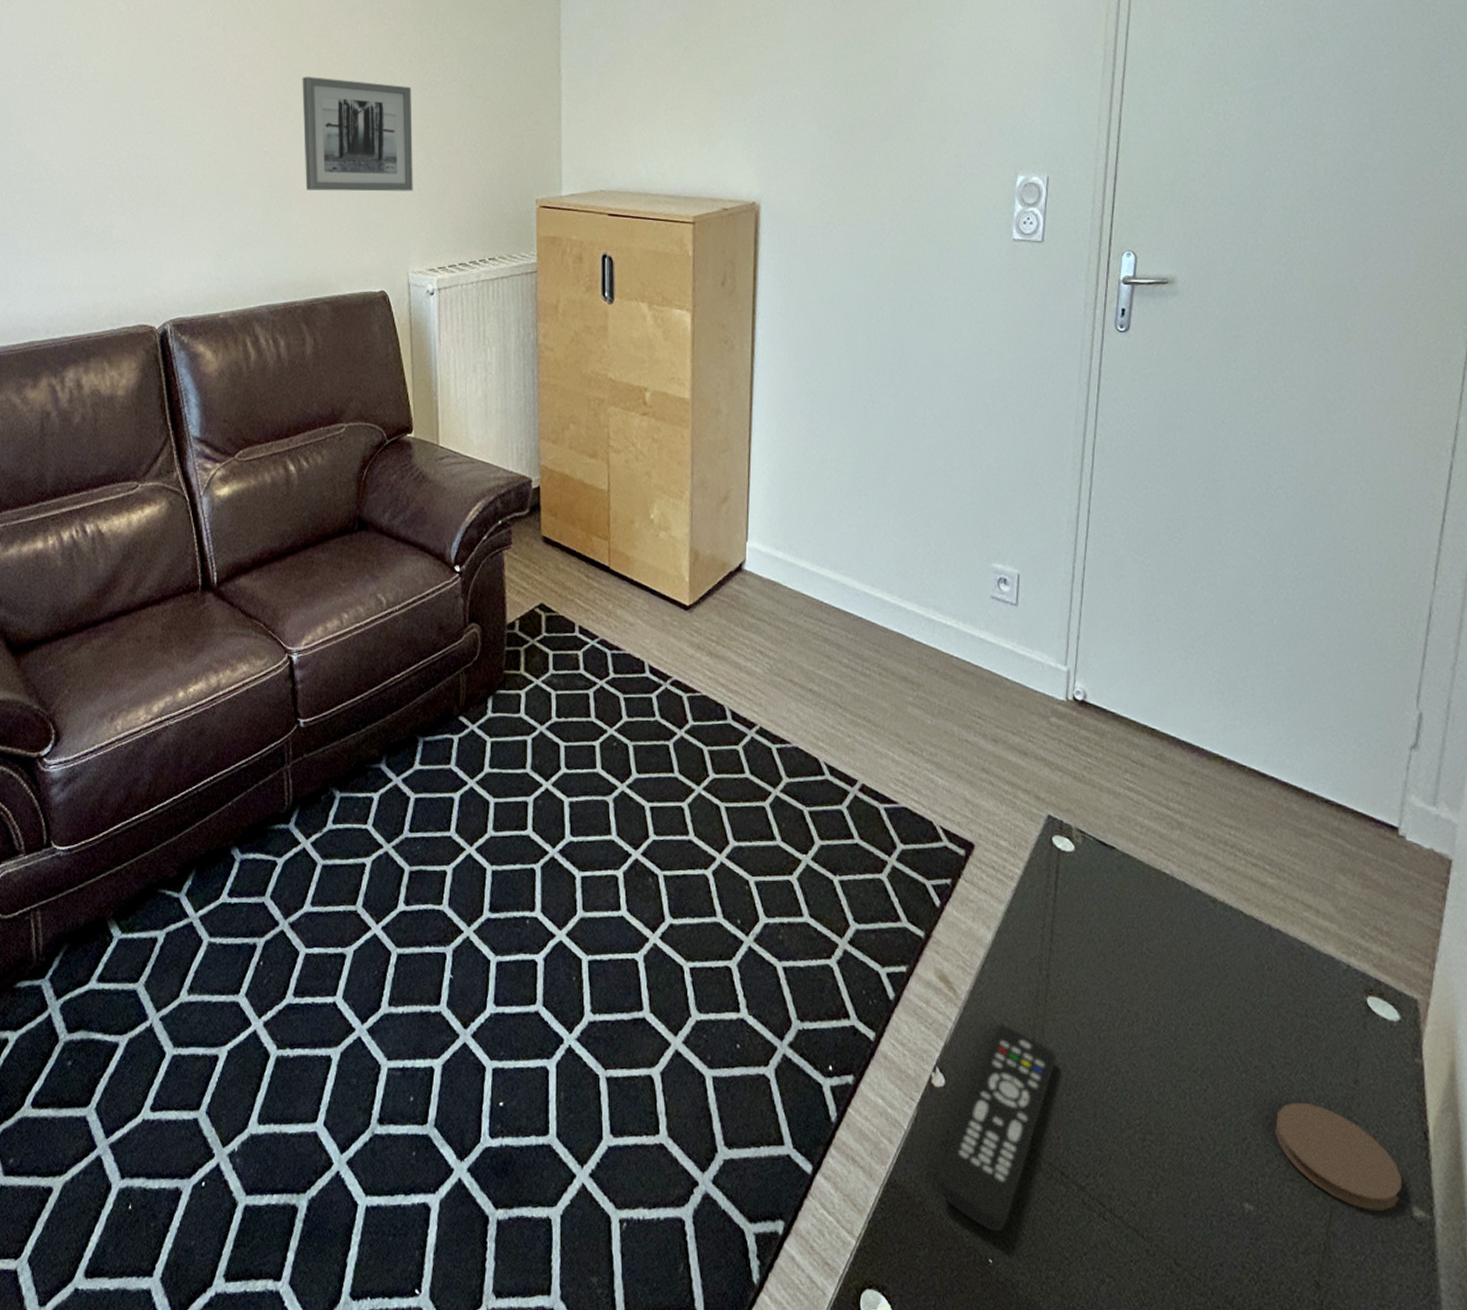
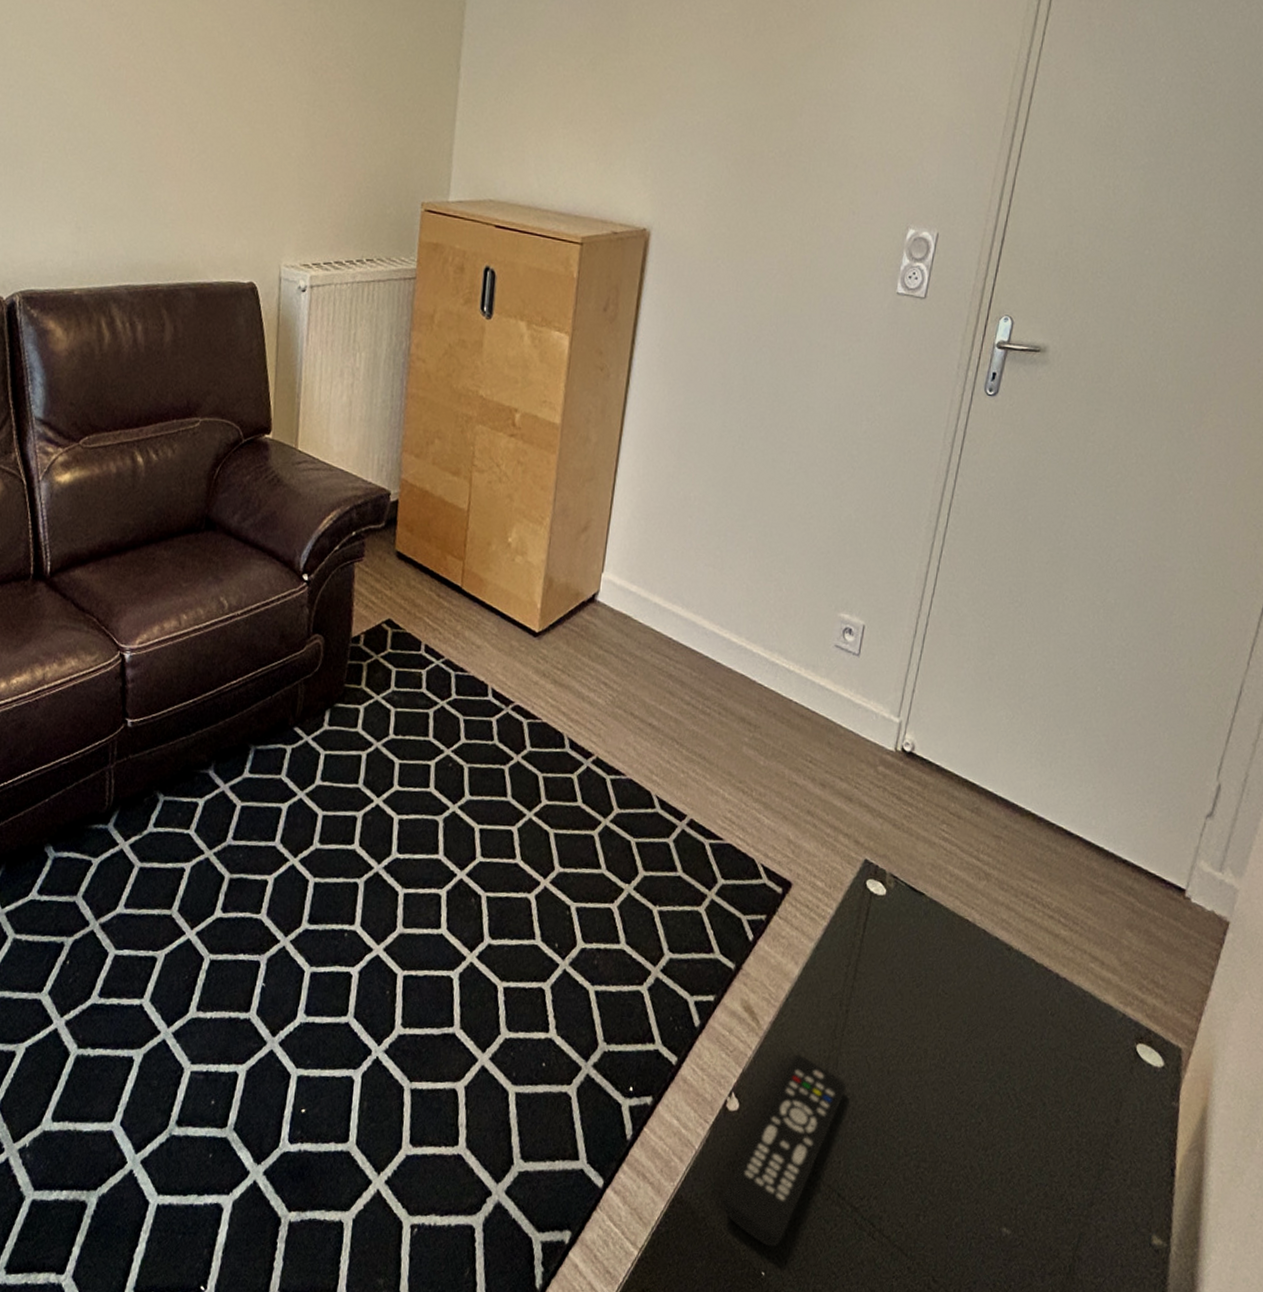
wall art: present [302,76,413,192] -> none [178,43,300,180]
coaster: present [1274,1102,1403,1211] -> none [1038,1137,1147,1238]

